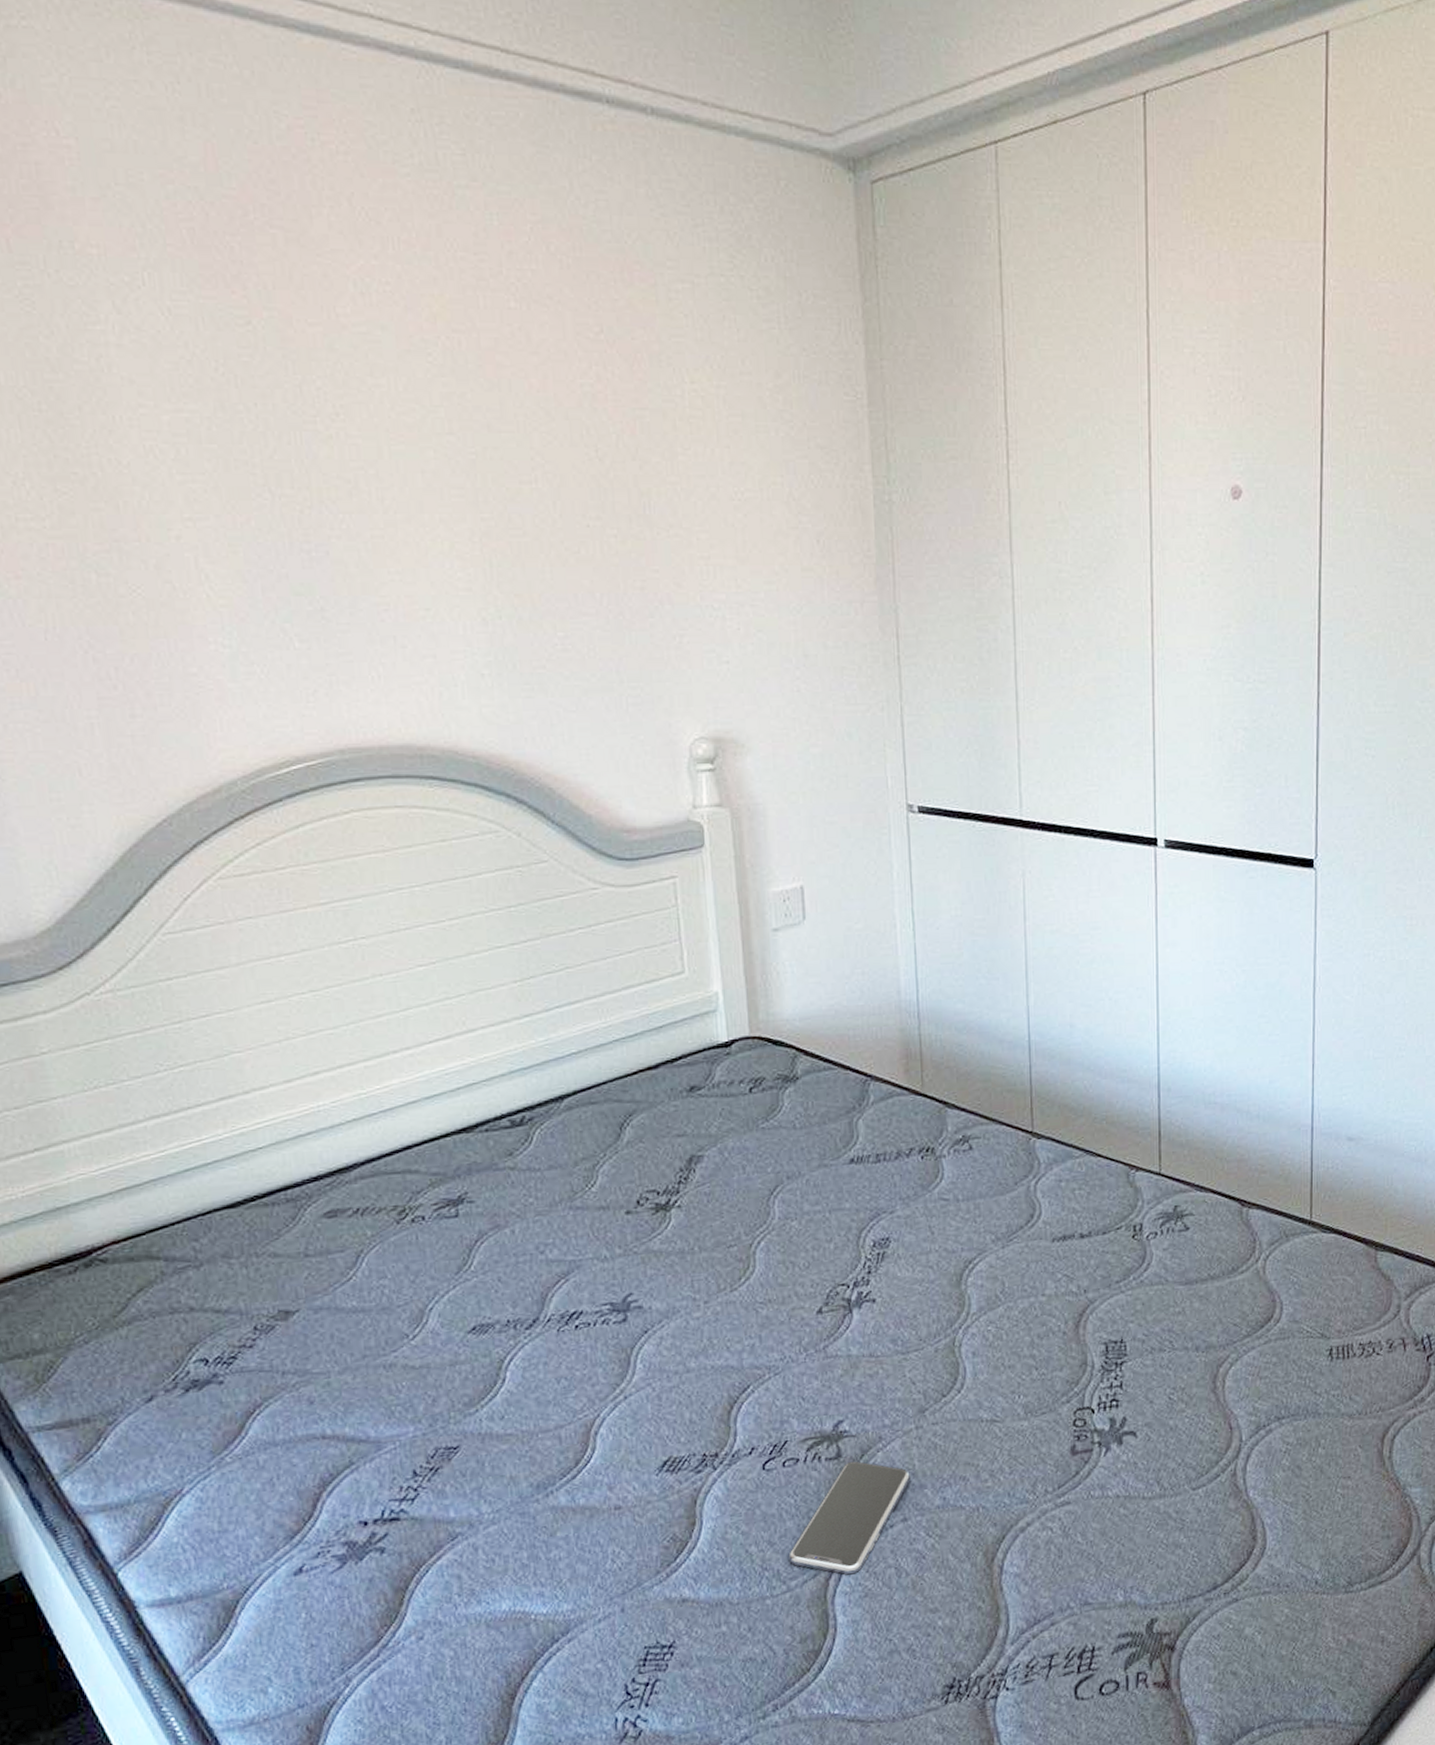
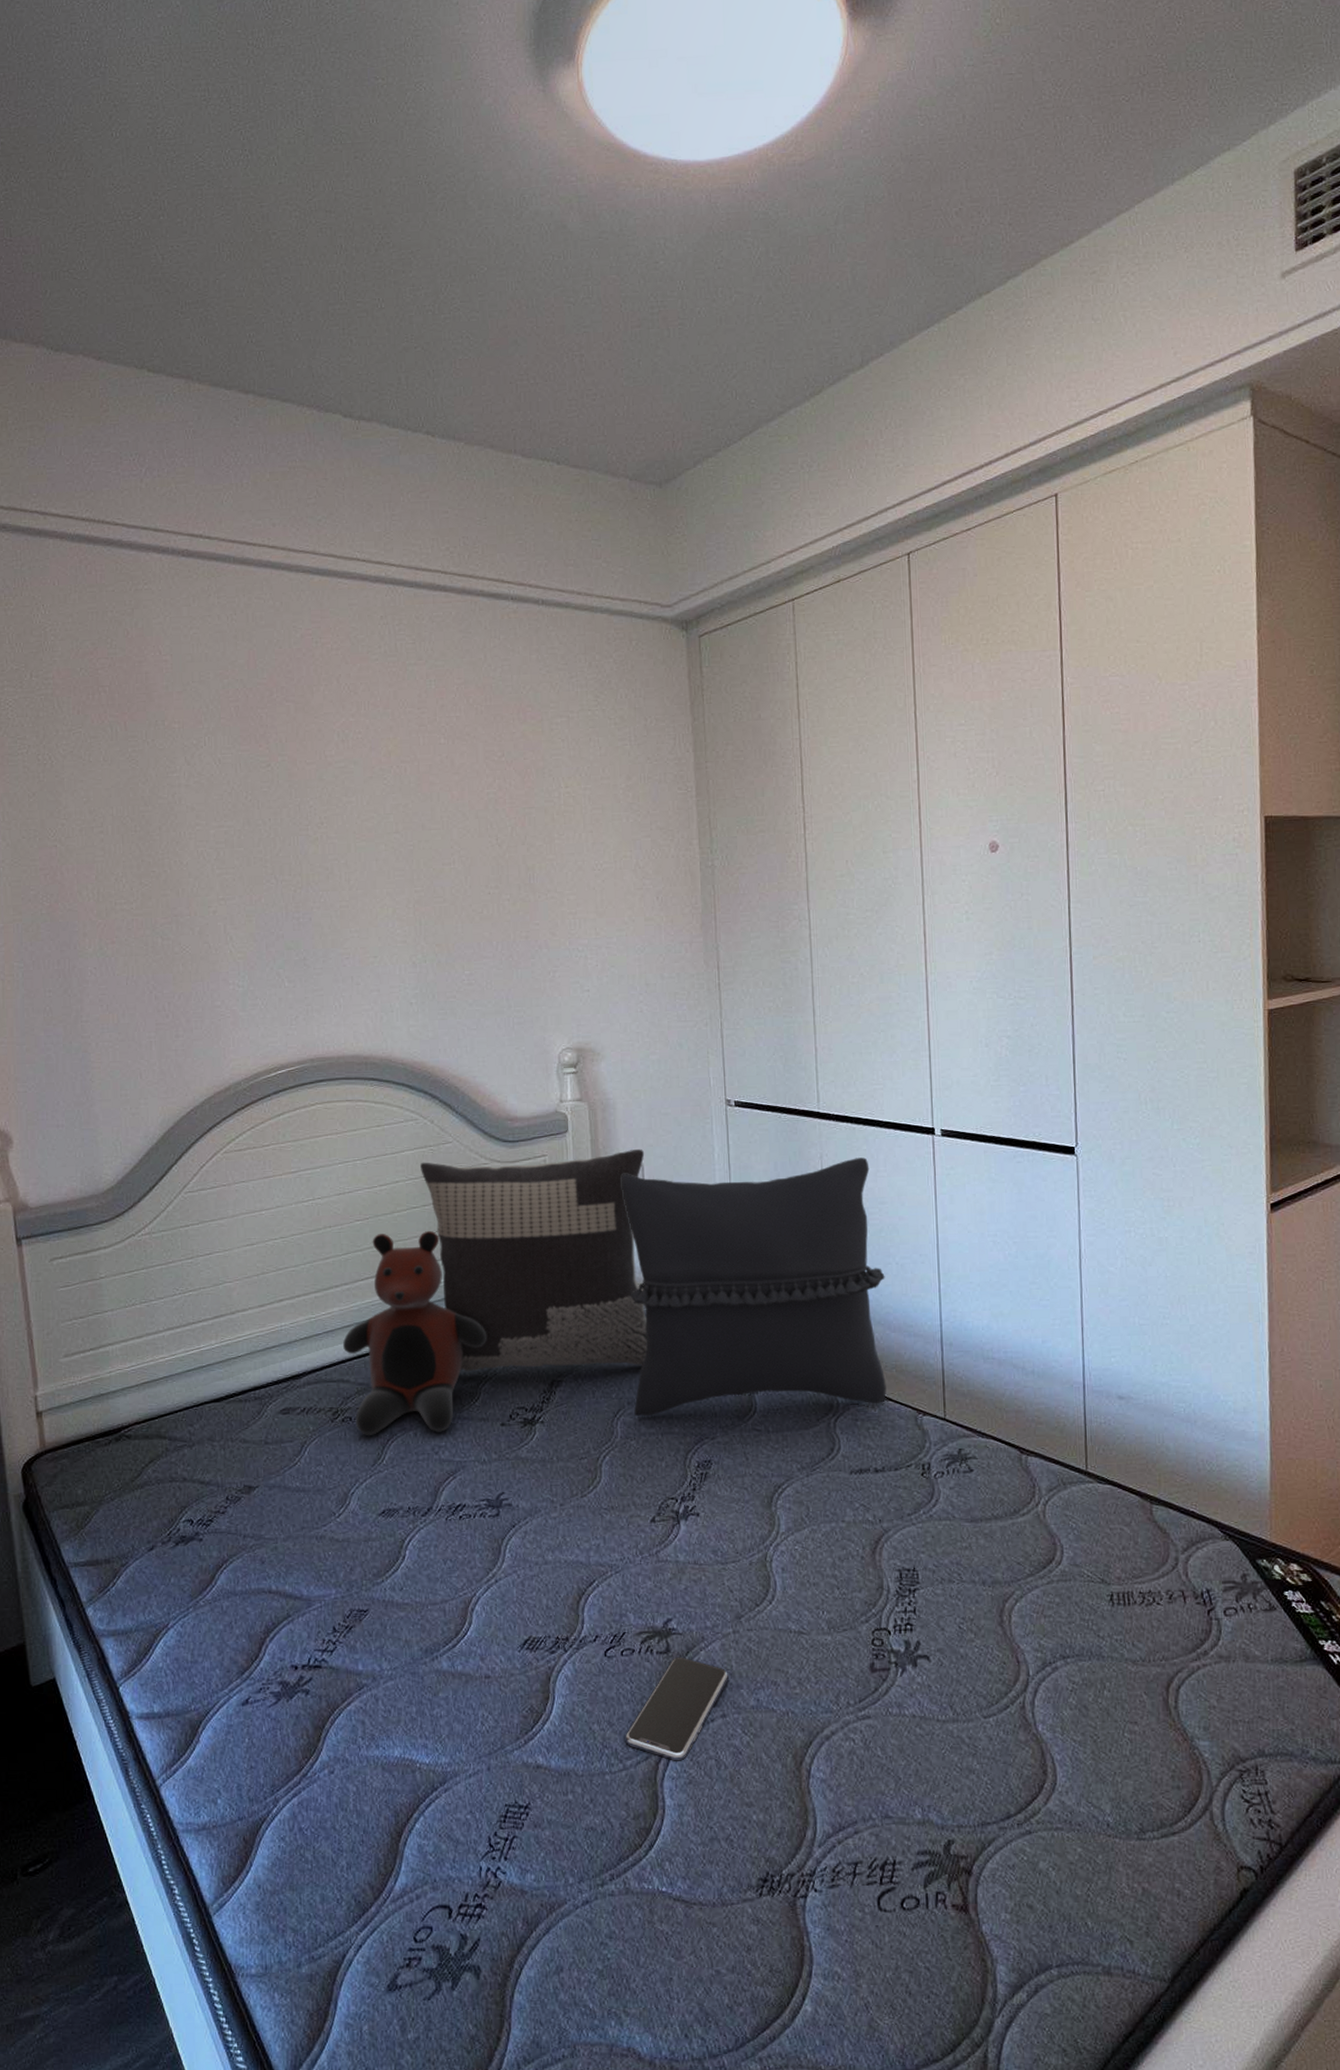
teddy bear: none [406,977,605,1237] -> present [342,1231,487,1435]
pillow: none [505,866,811,1152] -> present [420,1148,648,1372]
pillow: none [774,874,1096,1193] -> present [620,1157,887,1417]

